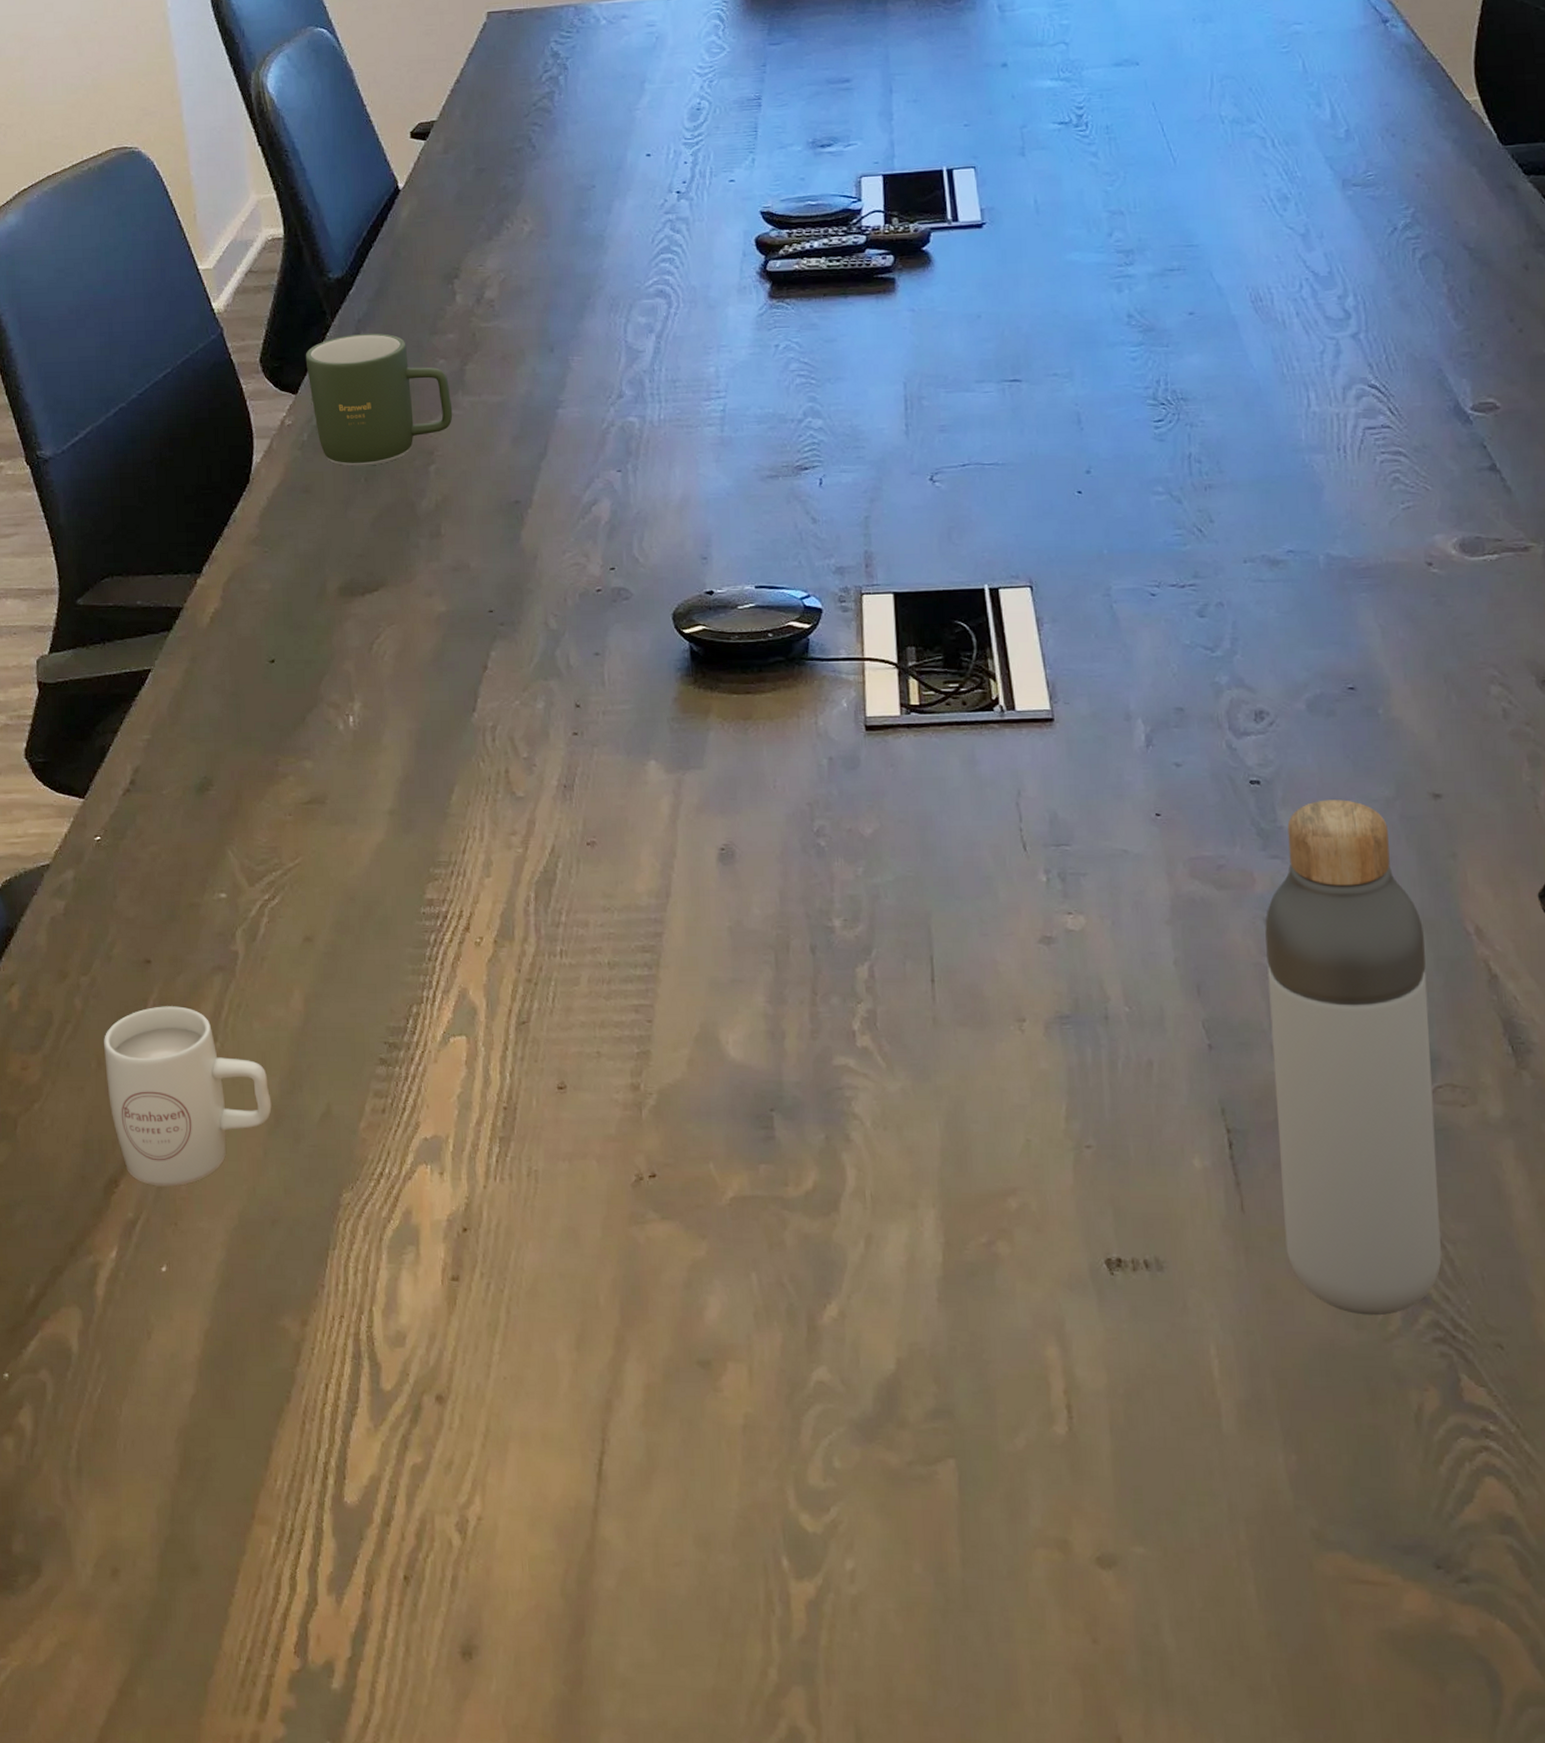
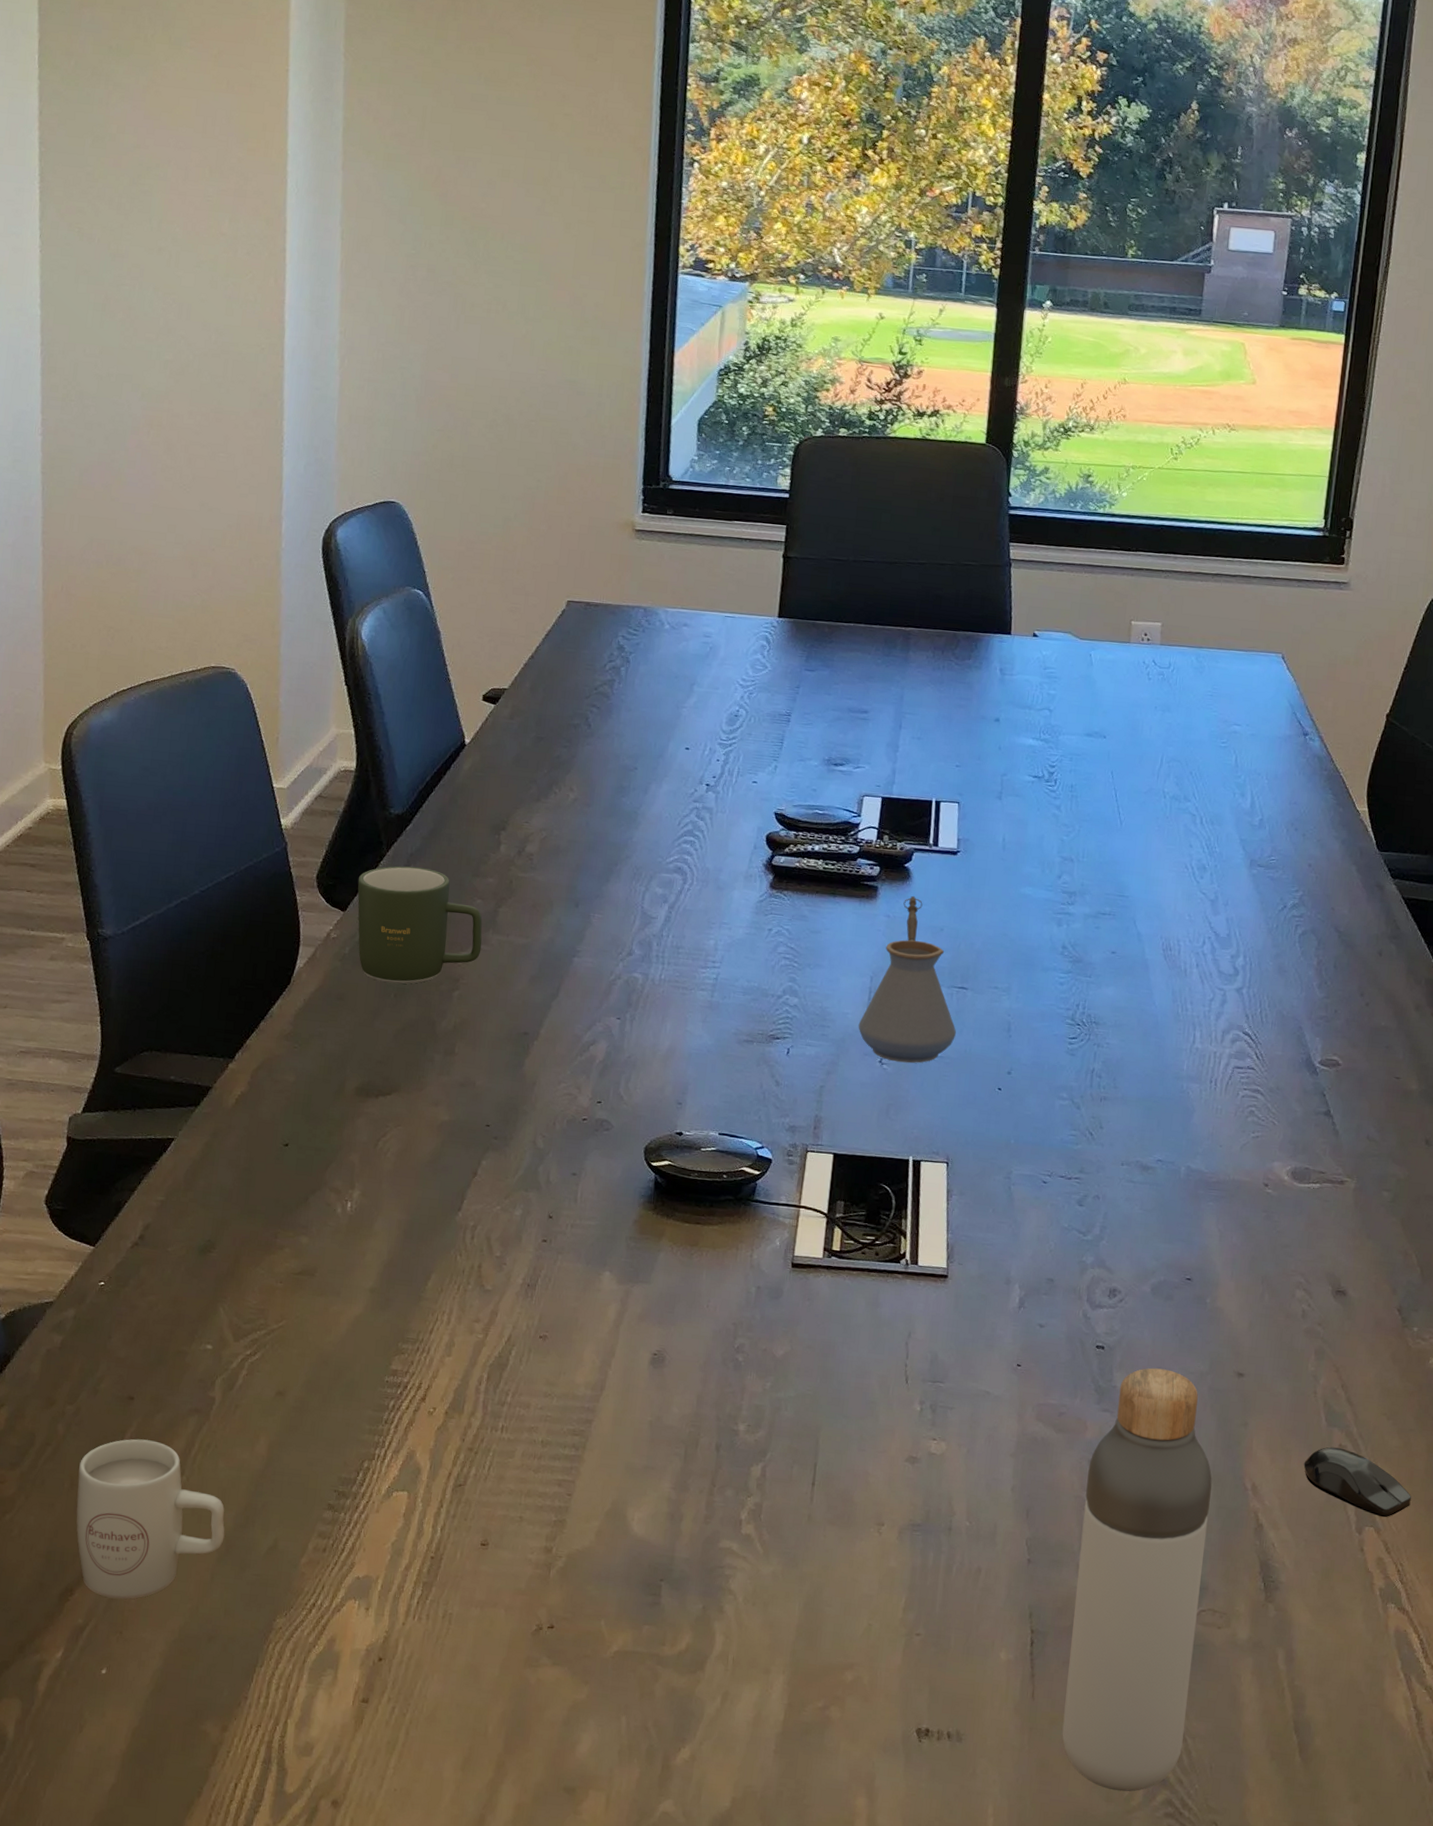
coffee pot: none [898,282,1017,477] -> present [858,895,957,1063]

